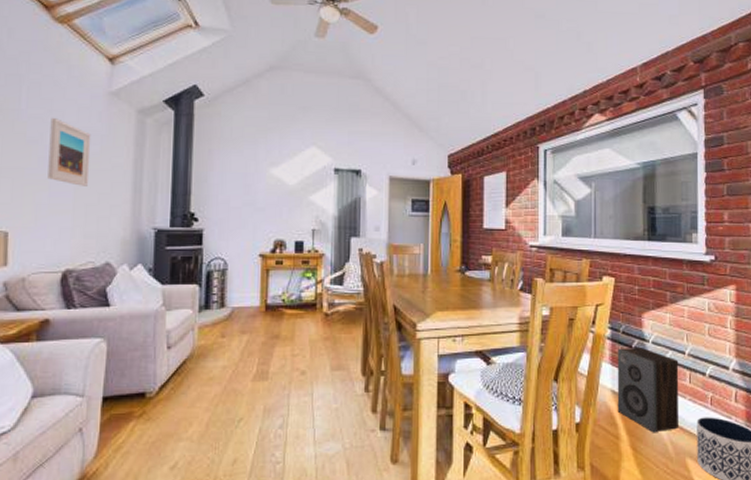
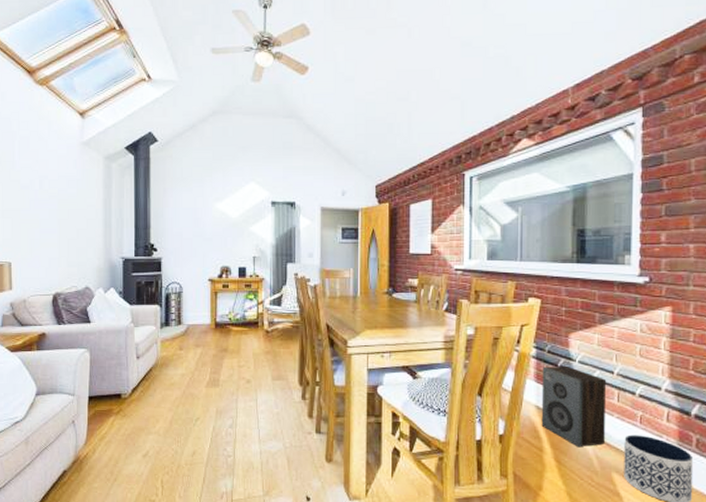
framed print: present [48,117,91,186] -> none [38,166,70,223]

